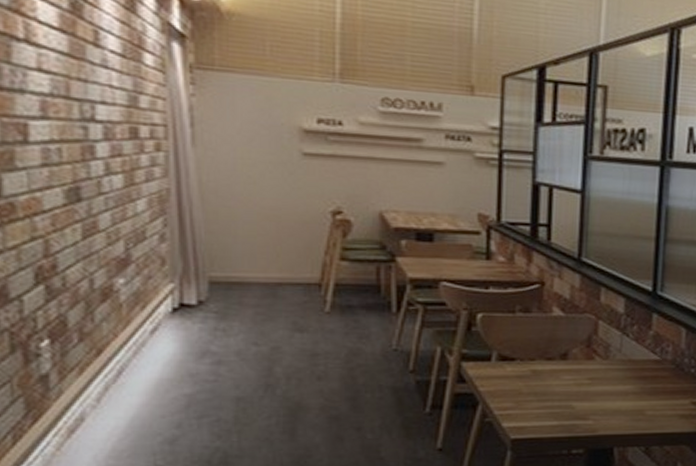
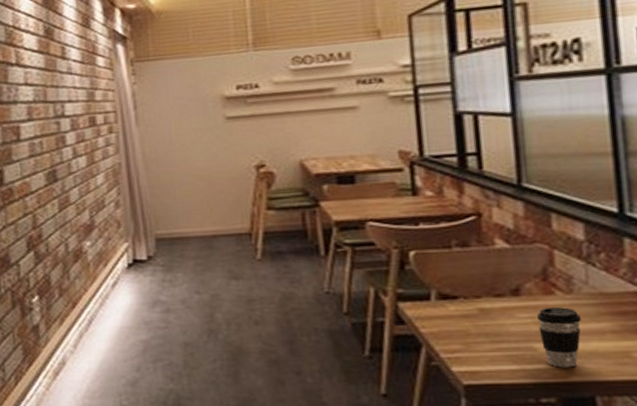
coffee cup: none [577,371,613,424] -> present [536,307,582,368]

